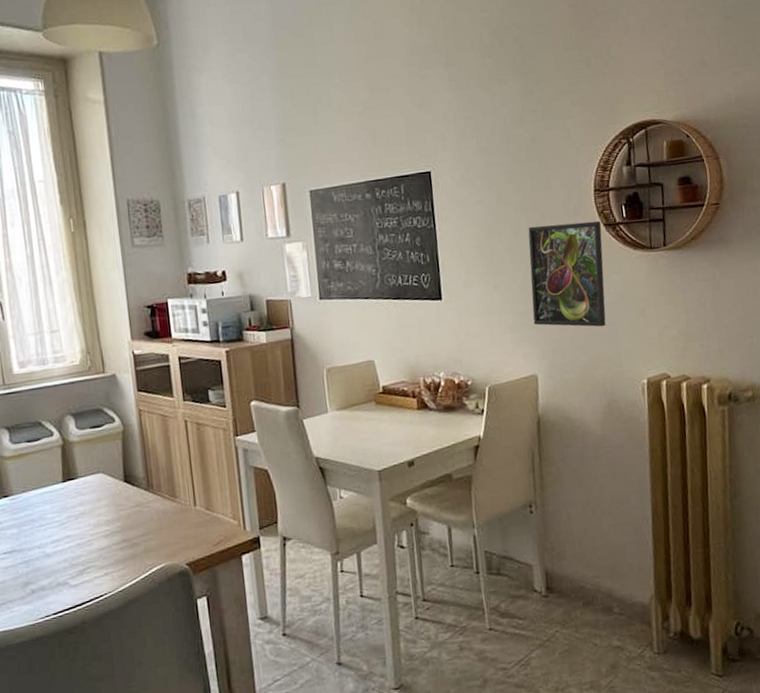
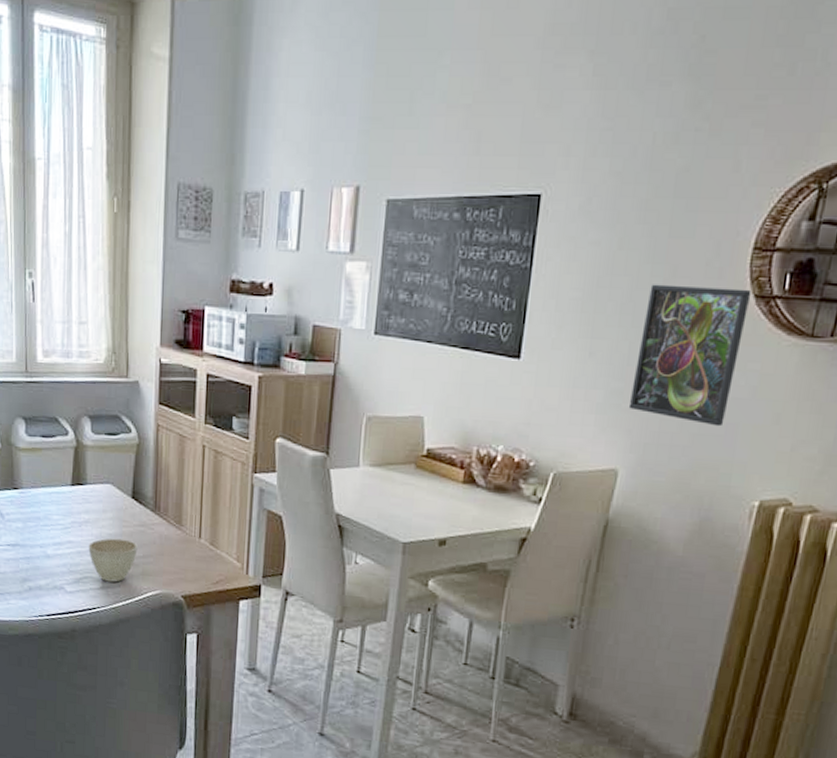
cup: none [87,521,137,567] -> present [88,538,138,582]

